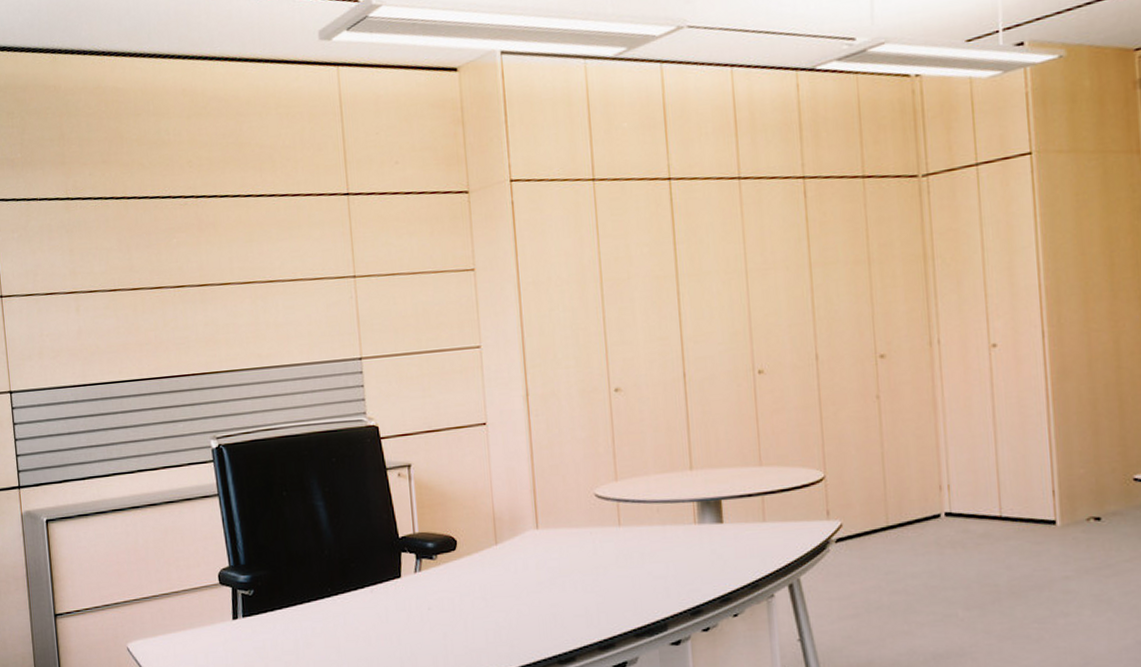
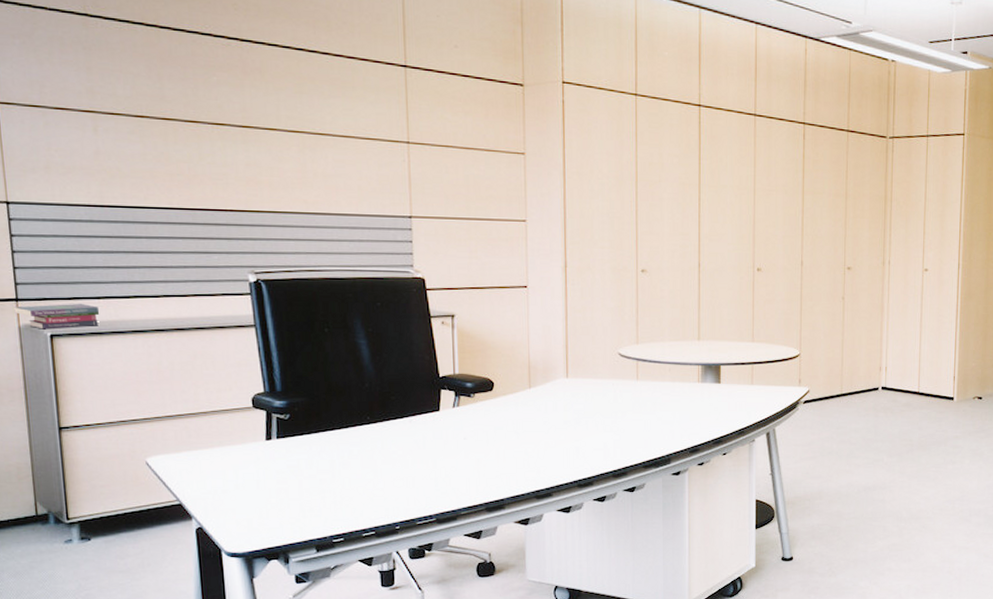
books: none [17,486,85,515] -> present [14,304,100,330]

